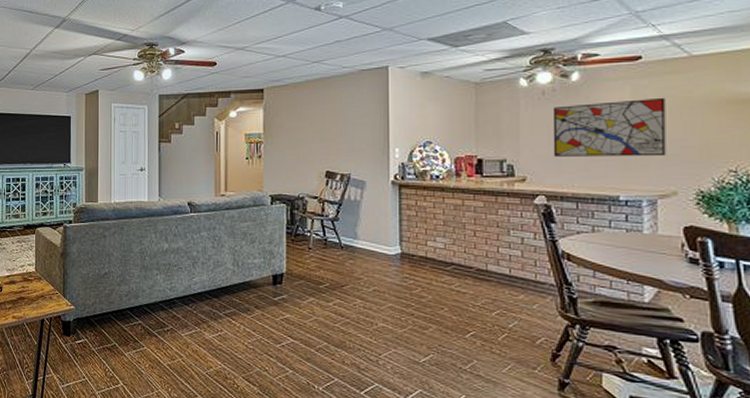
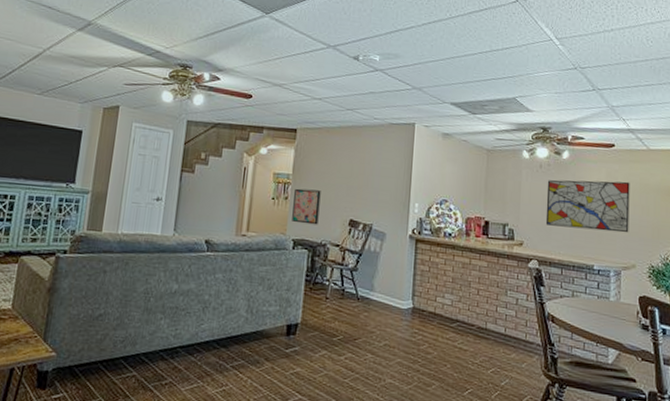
wall art: none [267,146,294,180] -> present [292,188,321,225]

